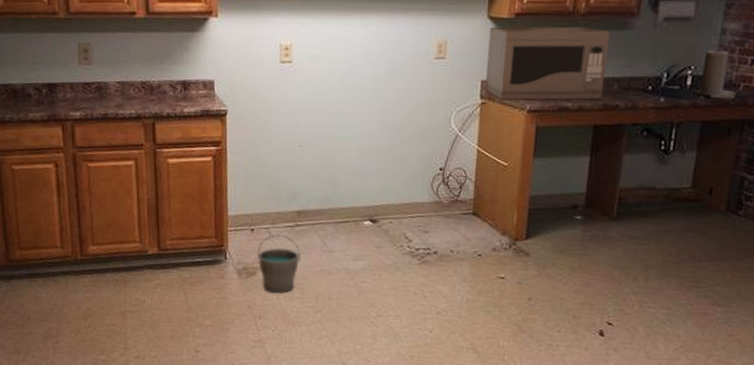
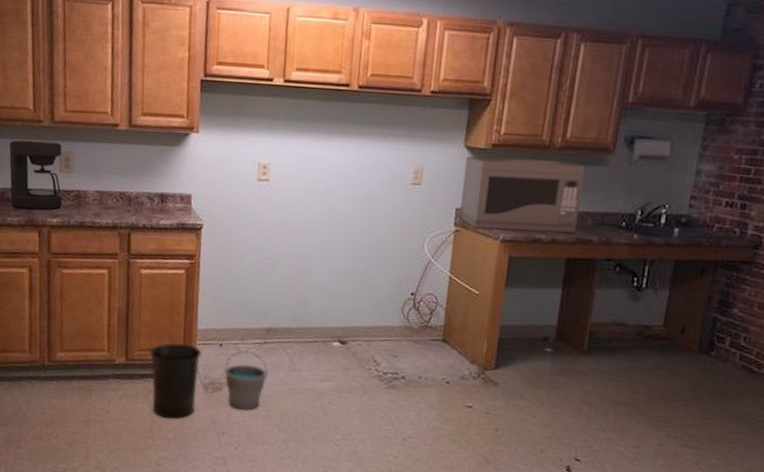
coffee maker: none [25,33,84,105] -> present [9,140,63,211]
waste bin: none [182,230,234,306] -> present [150,342,202,419]
paper towel: present [692,50,737,100] -> none [665,190,710,240]

